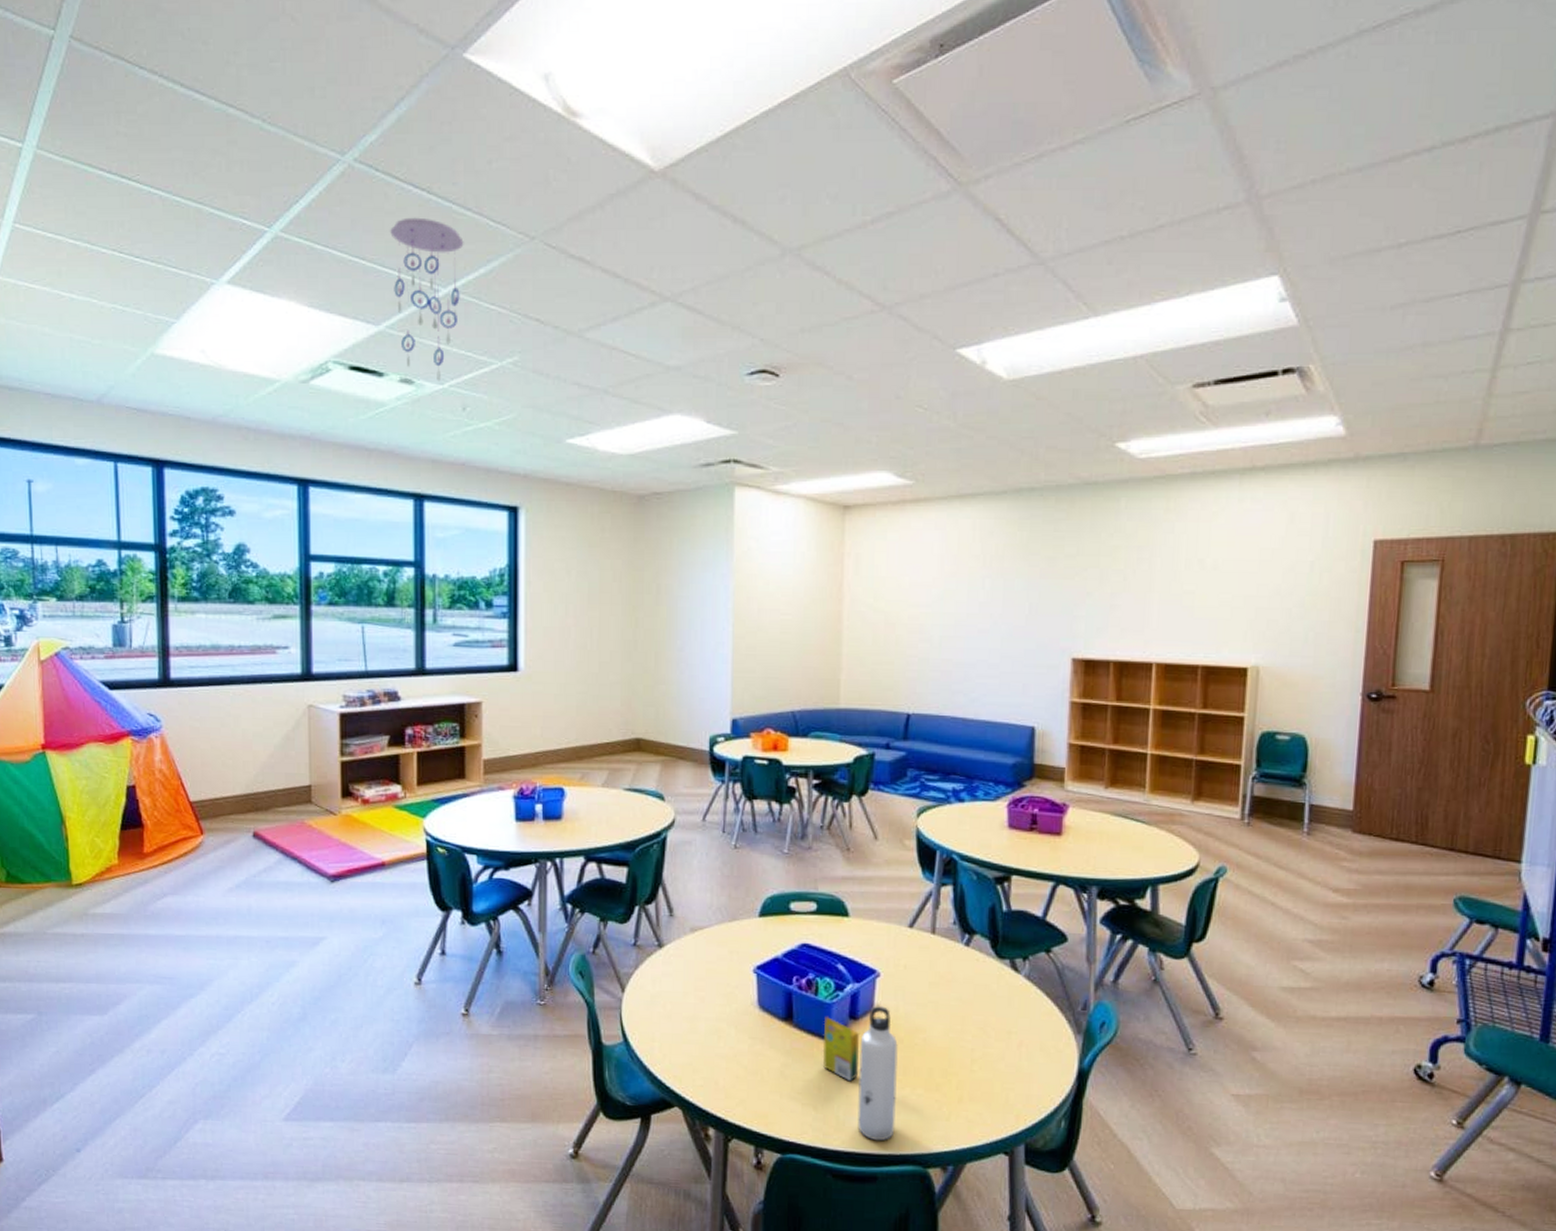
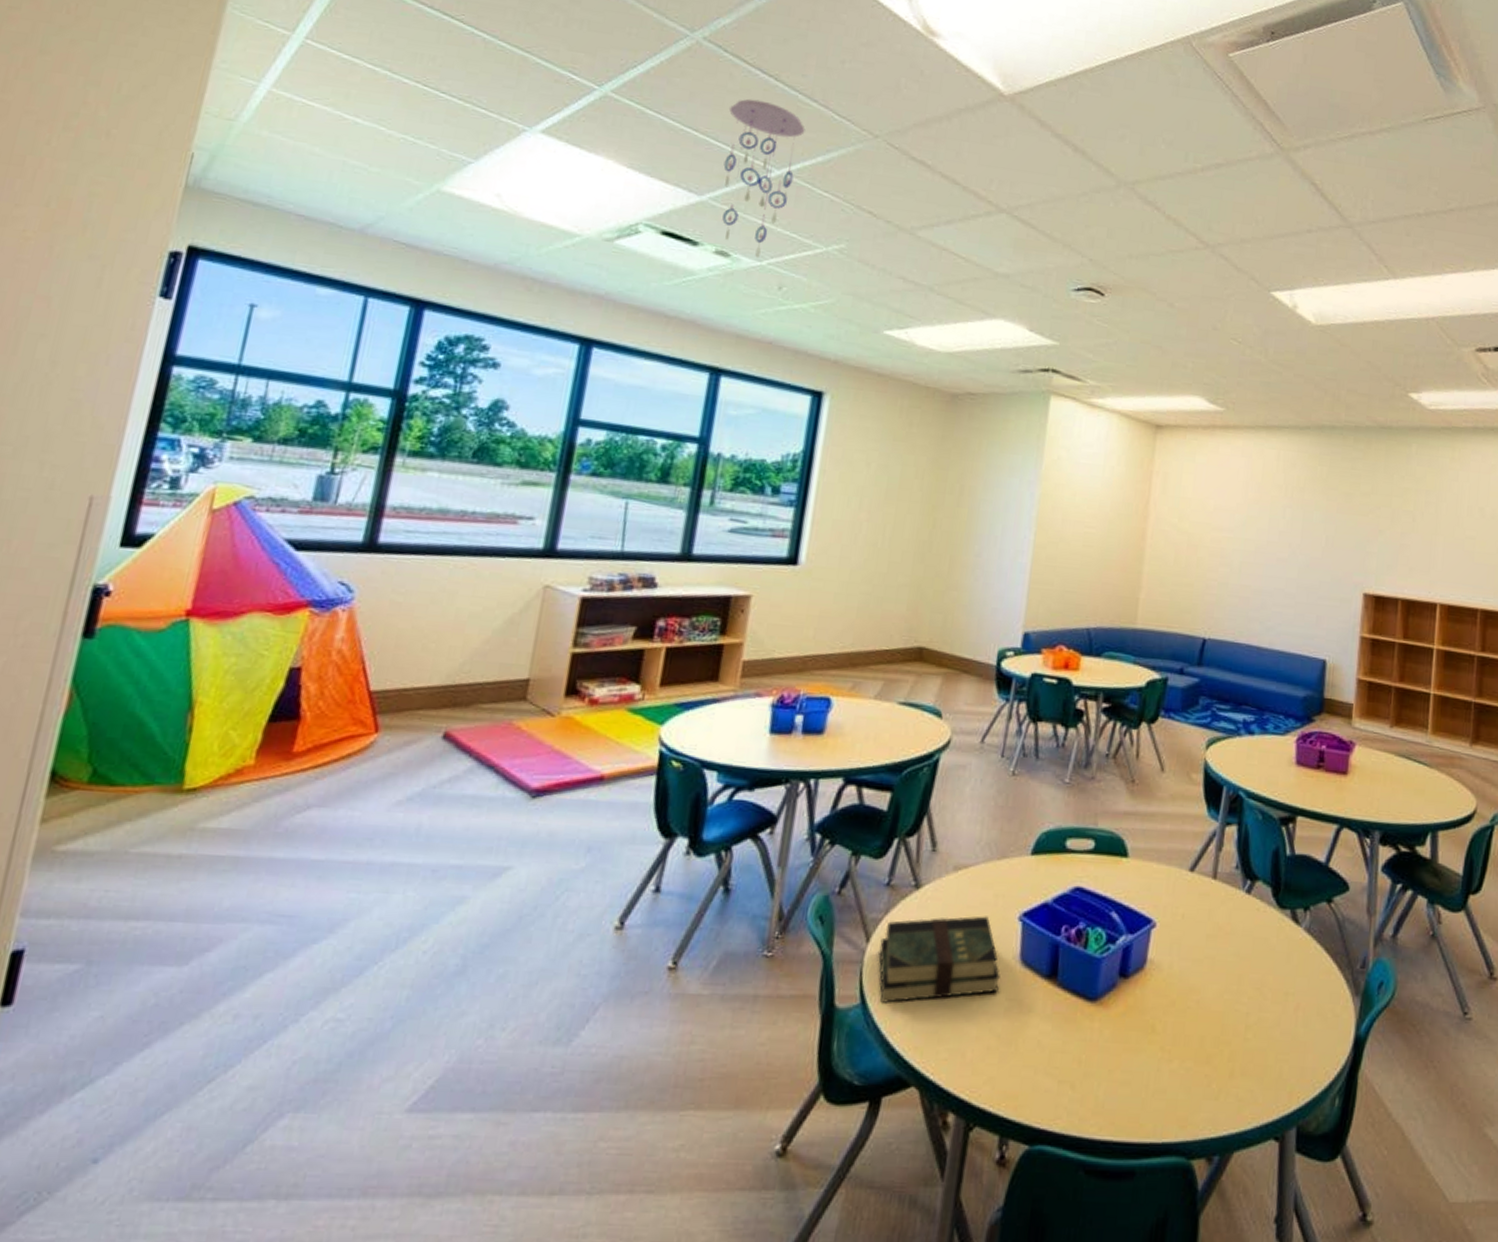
book: none [634,969,742,1041] -> present [879,916,1000,1003]
crayon box: present [822,1017,859,1082] -> none [1086,974,1128,1053]
water bottle: present [857,1005,898,1141] -> none [1118,960,1169,1127]

